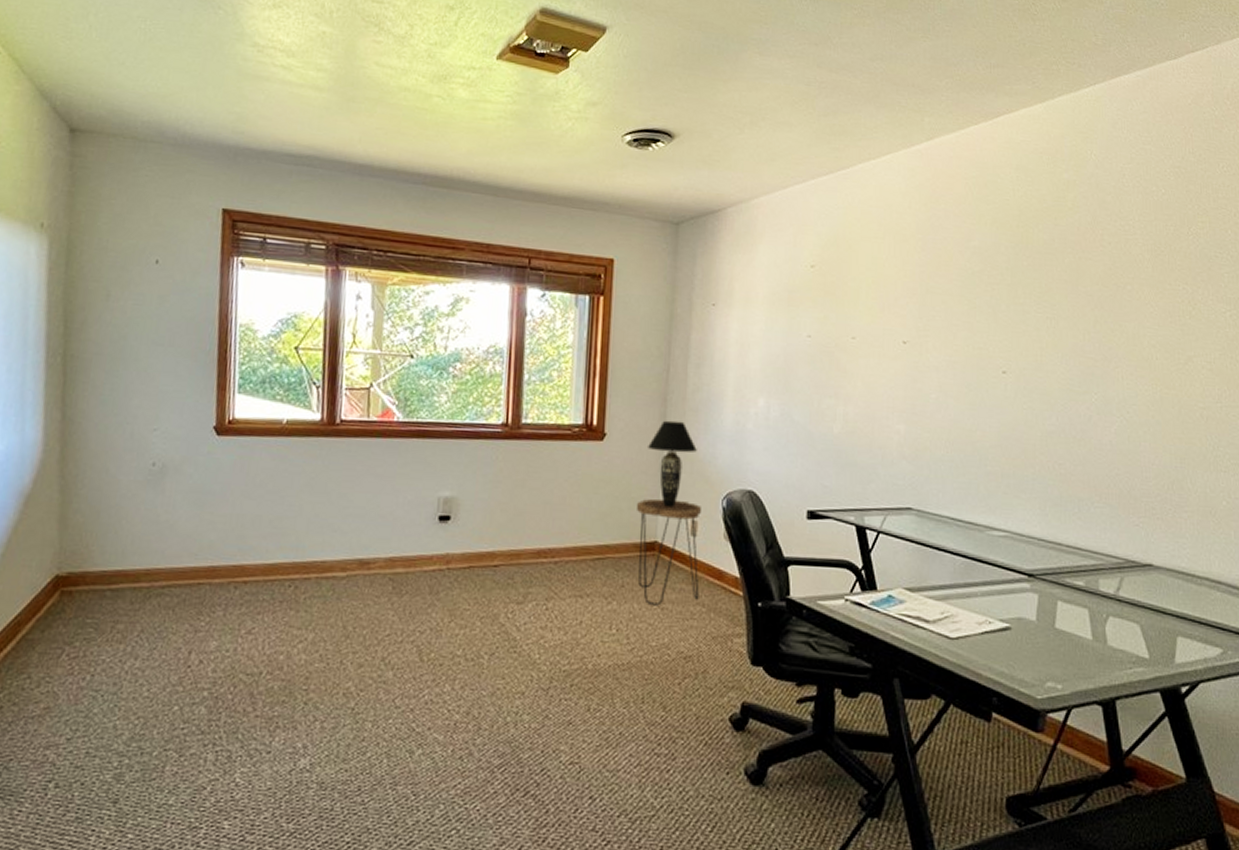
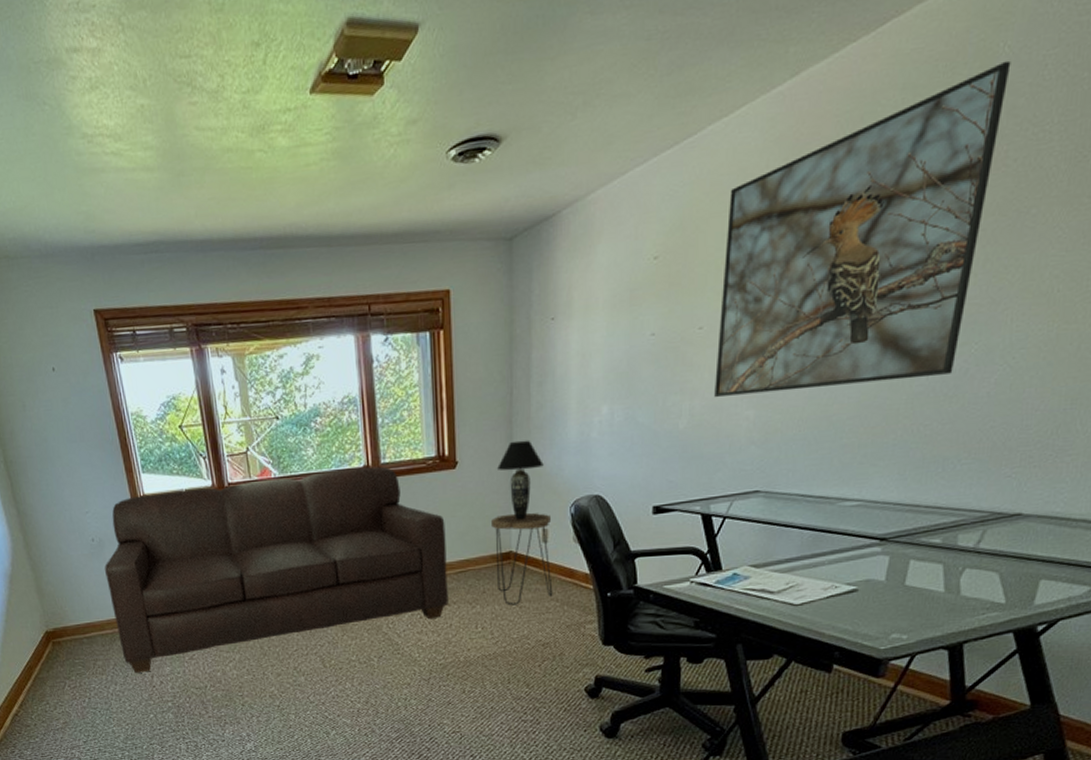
sofa: none [155,418,586,646] -> present [105,466,448,673]
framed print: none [867,165,1098,418] -> present [714,60,1011,397]

